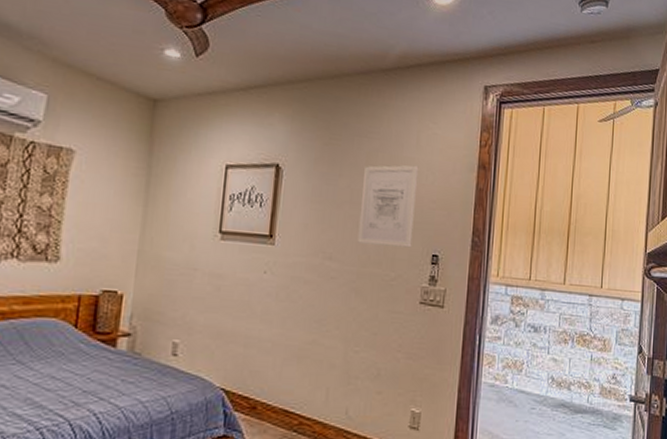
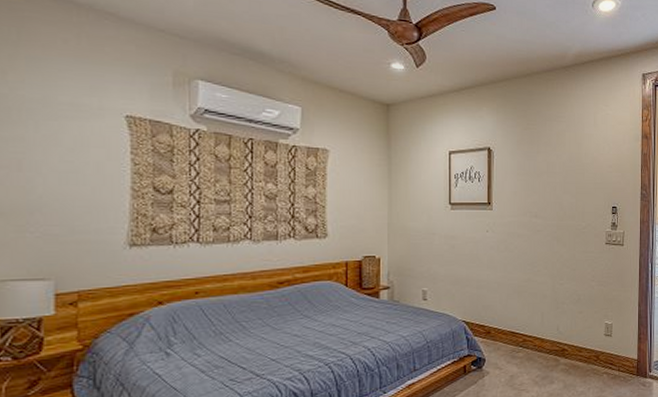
wall art: present [357,165,419,248] -> none [555,139,597,203]

